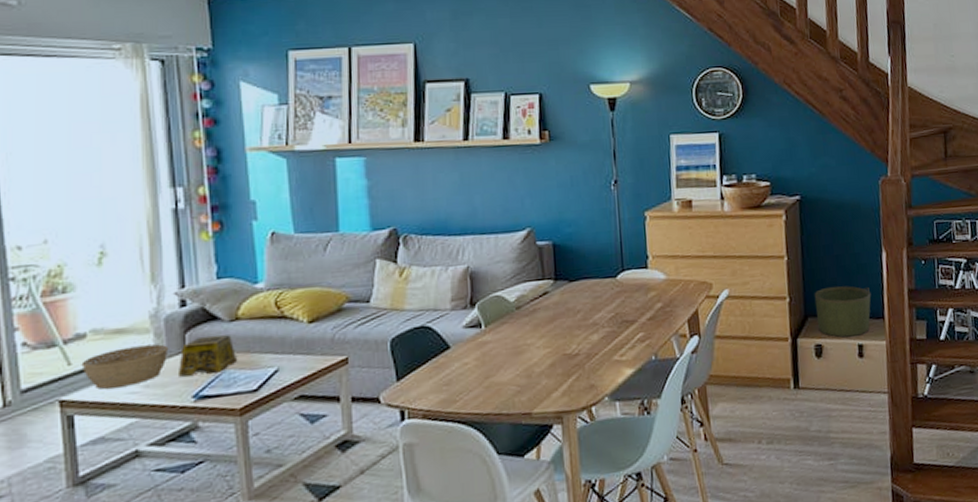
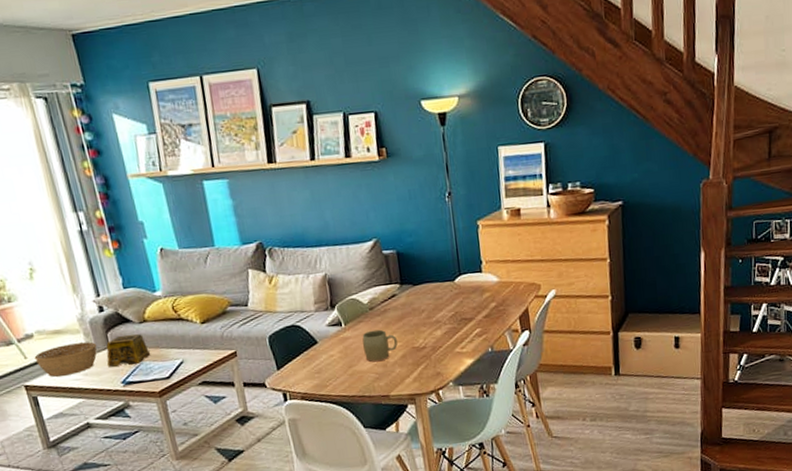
mug: none [504,332,546,372] -> present [362,329,398,362]
basket: present [814,286,871,338] -> none [634,284,689,331]

